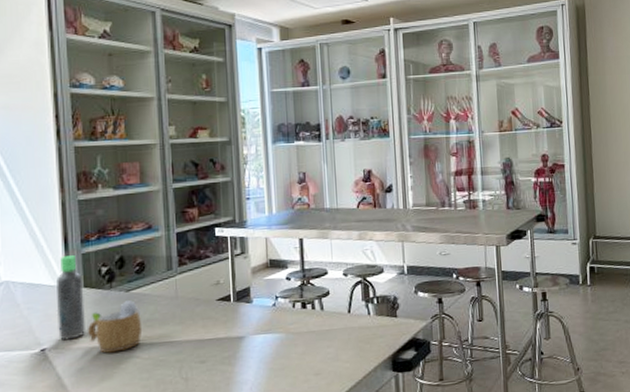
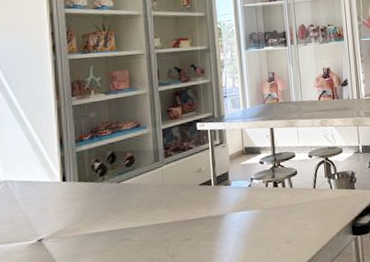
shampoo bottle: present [56,254,86,341] -> none [52,153,81,230]
mug: present [88,299,141,353] -> none [82,190,132,238]

